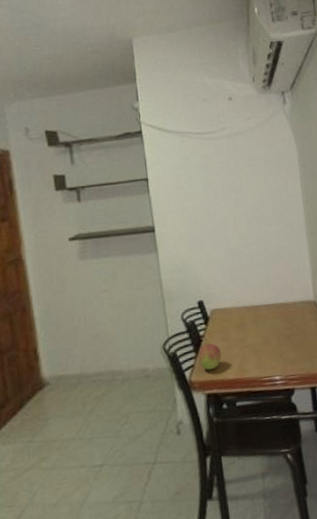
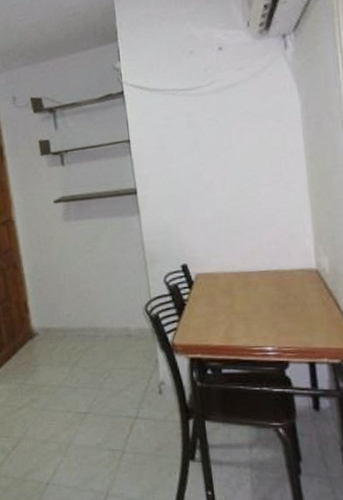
fruit: present [198,343,222,371] -> none [181,307,207,335]

